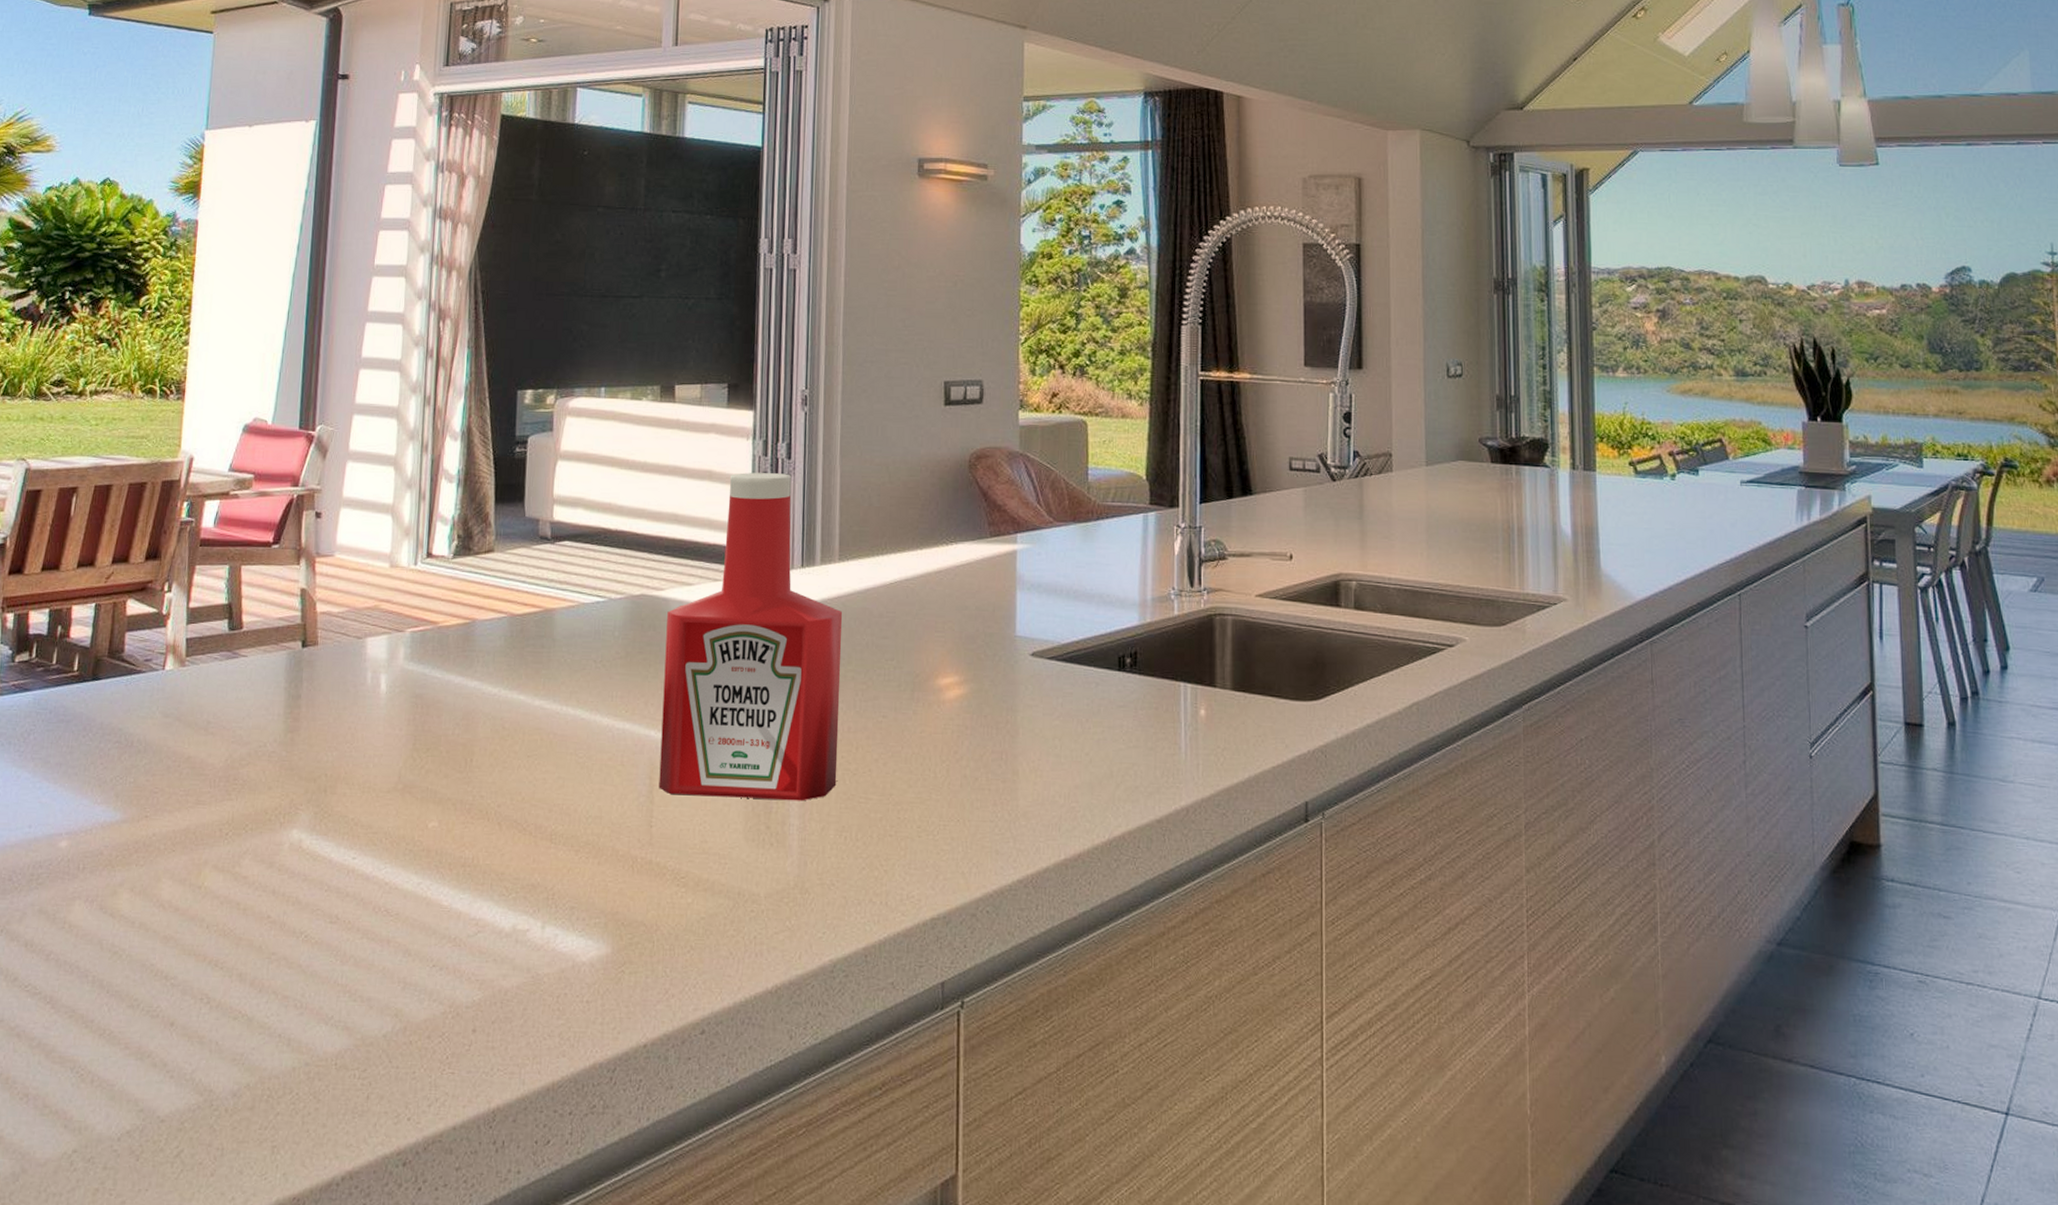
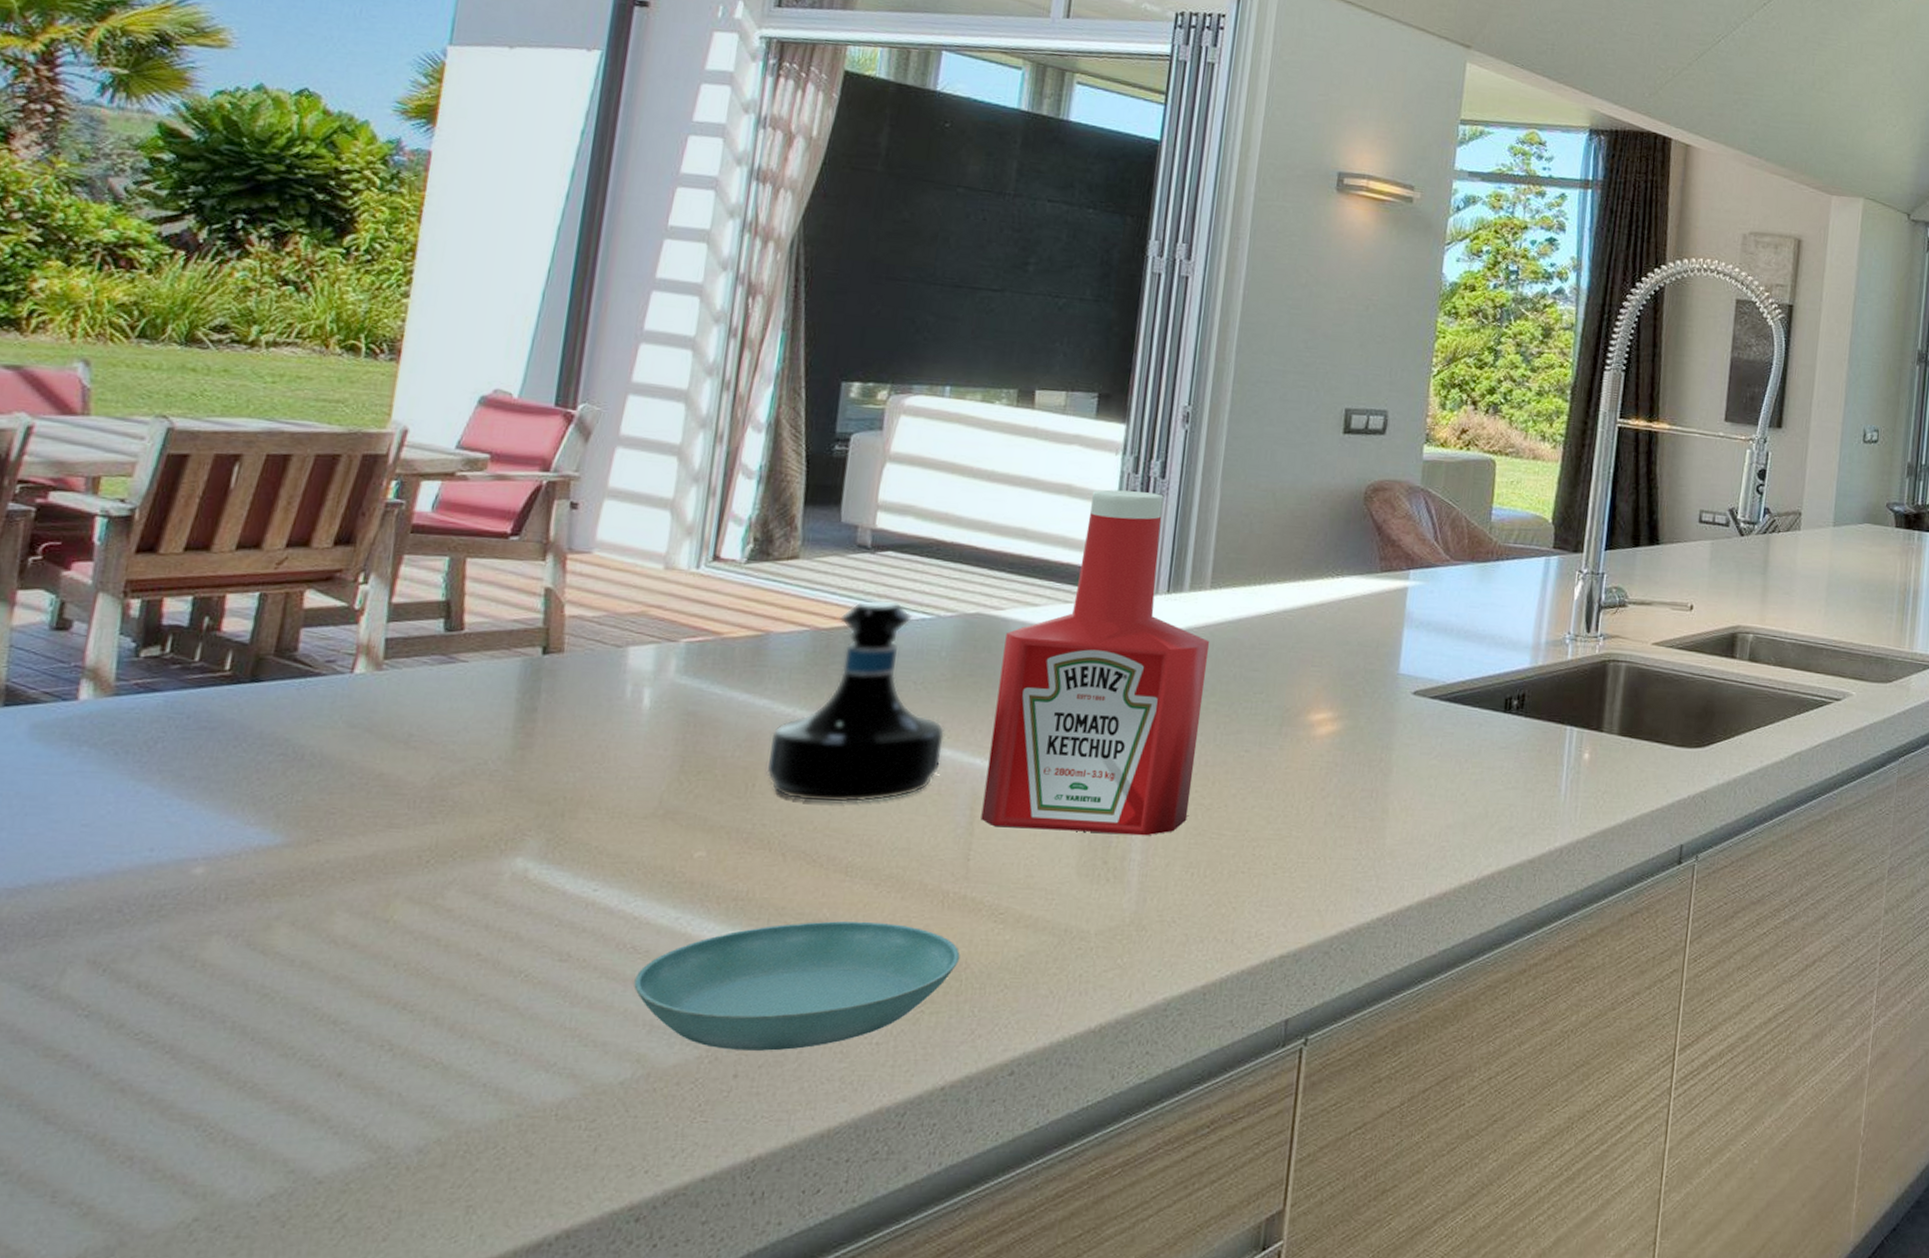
saucer: none [389,885,651,1008] -> present [634,921,960,1051]
tequila bottle: none [481,586,624,775] -> present [766,600,945,803]

